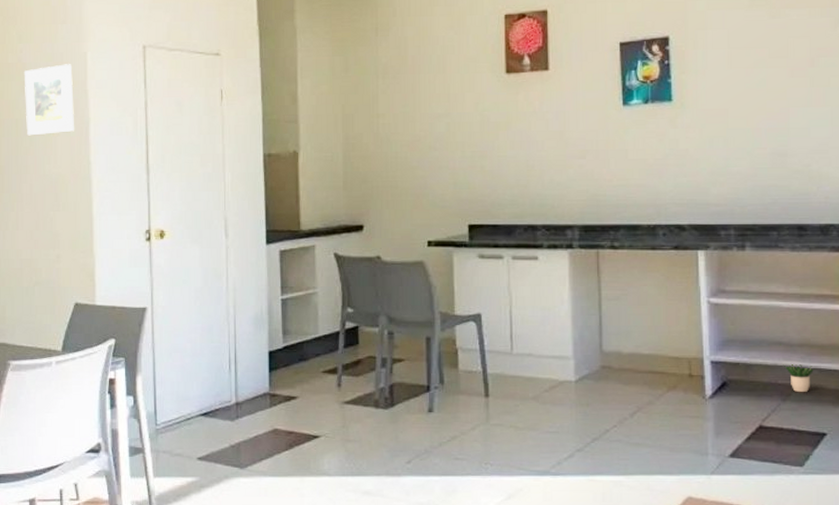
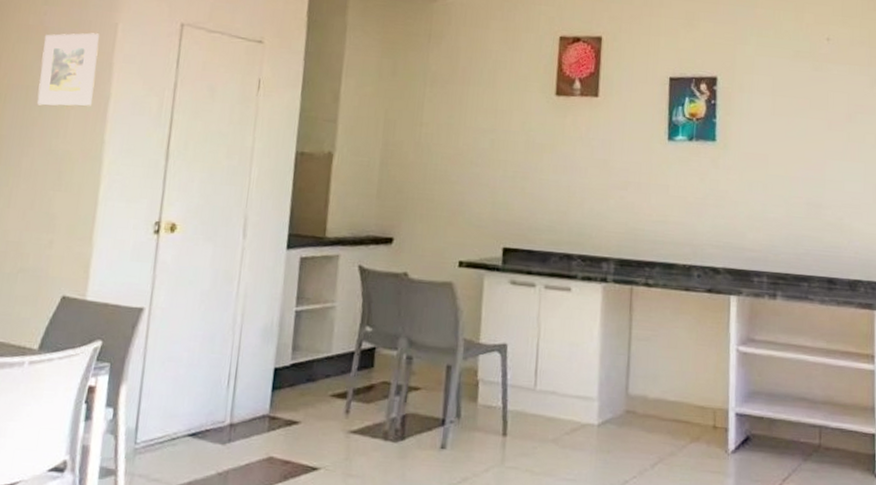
potted plant: present [780,343,815,393] -> none [804,399,837,454]

